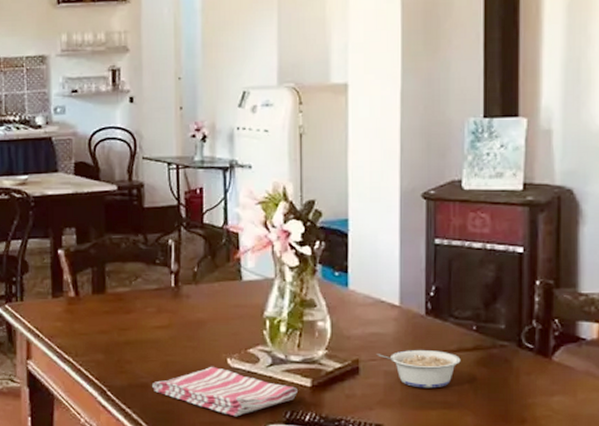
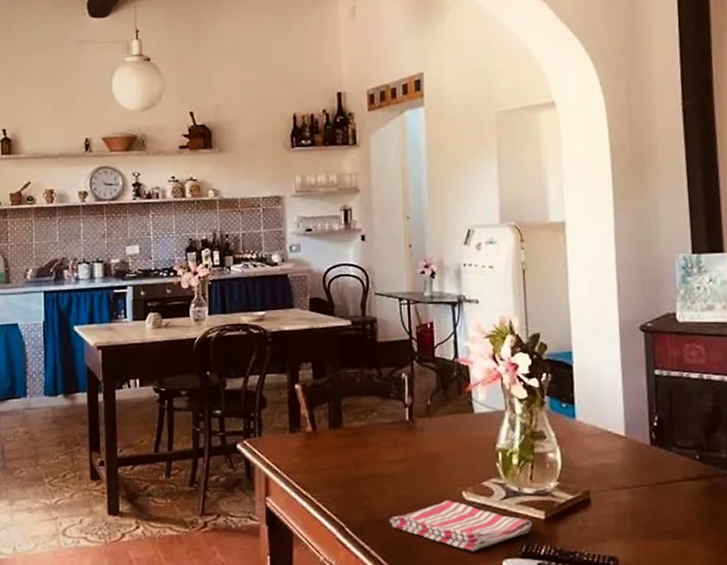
legume: present [377,350,461,388] -> none [606,480,687,519]

